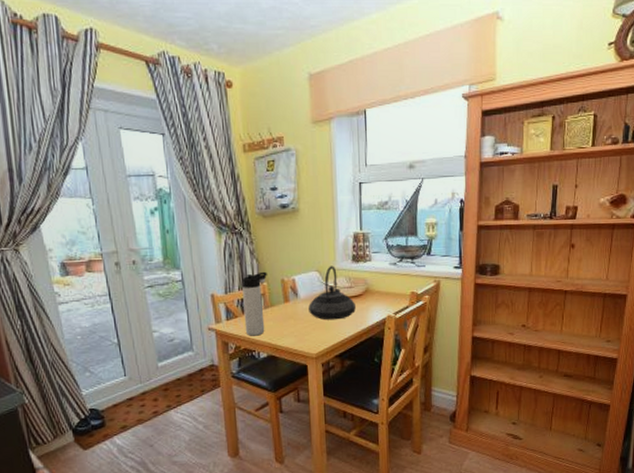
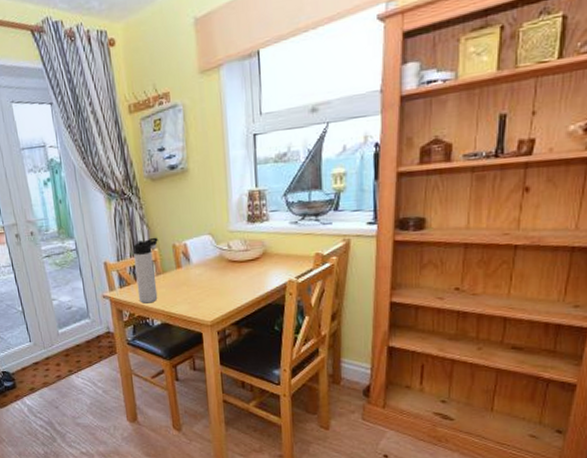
teapot: present [308,266,356,320] -> none [202,228,252,286]

